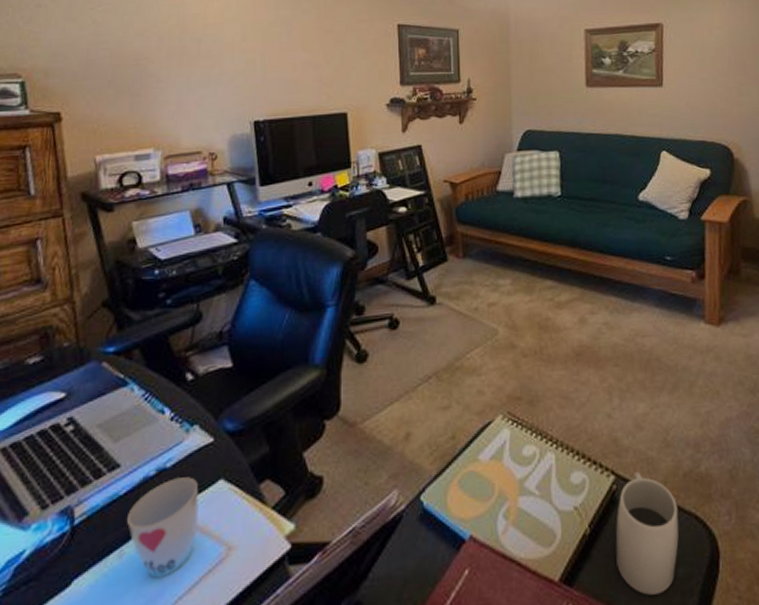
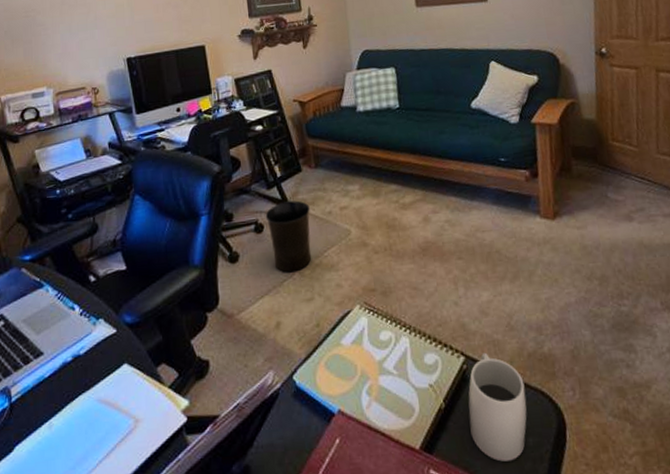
cup: present [127,477,199,578] -> none [53,362,110,445]
waste bin: none [402,294,454,376] -> present [265,200,312,273]

